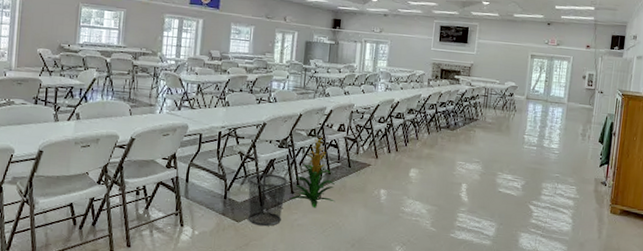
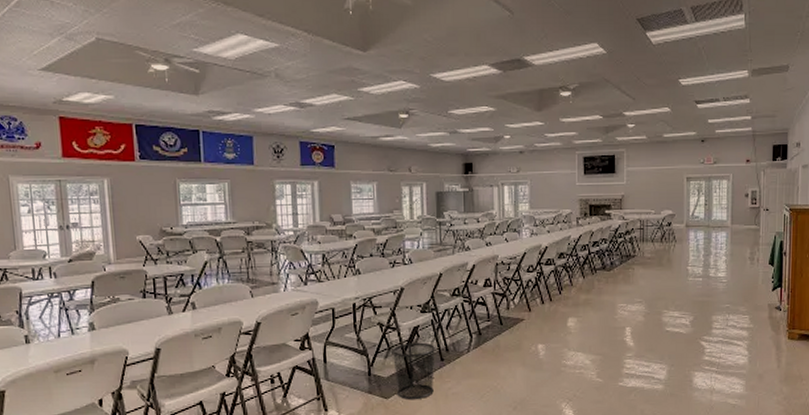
indoor plant: present [290,136,335,208] -> none [441,294,490,374]

